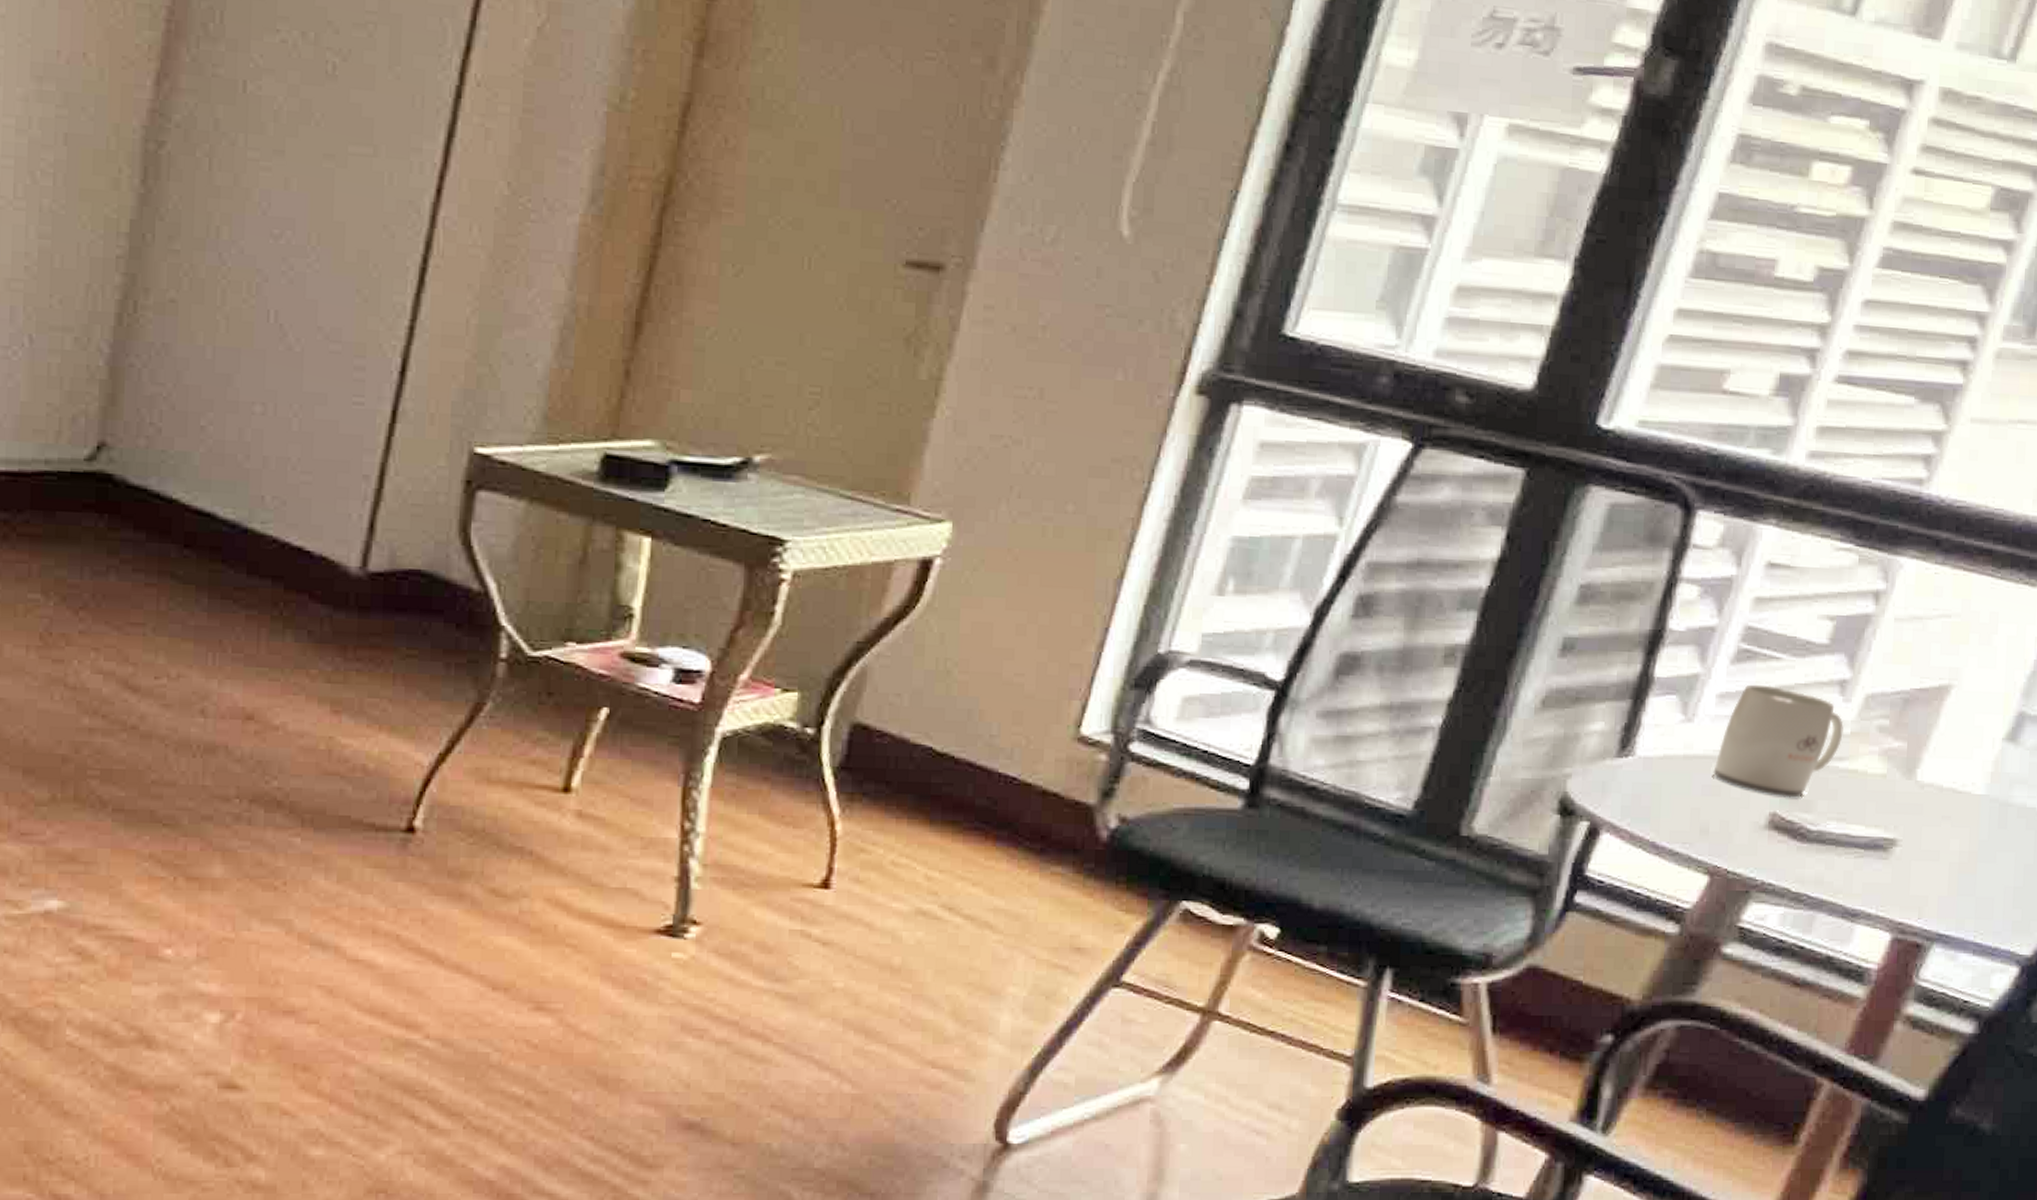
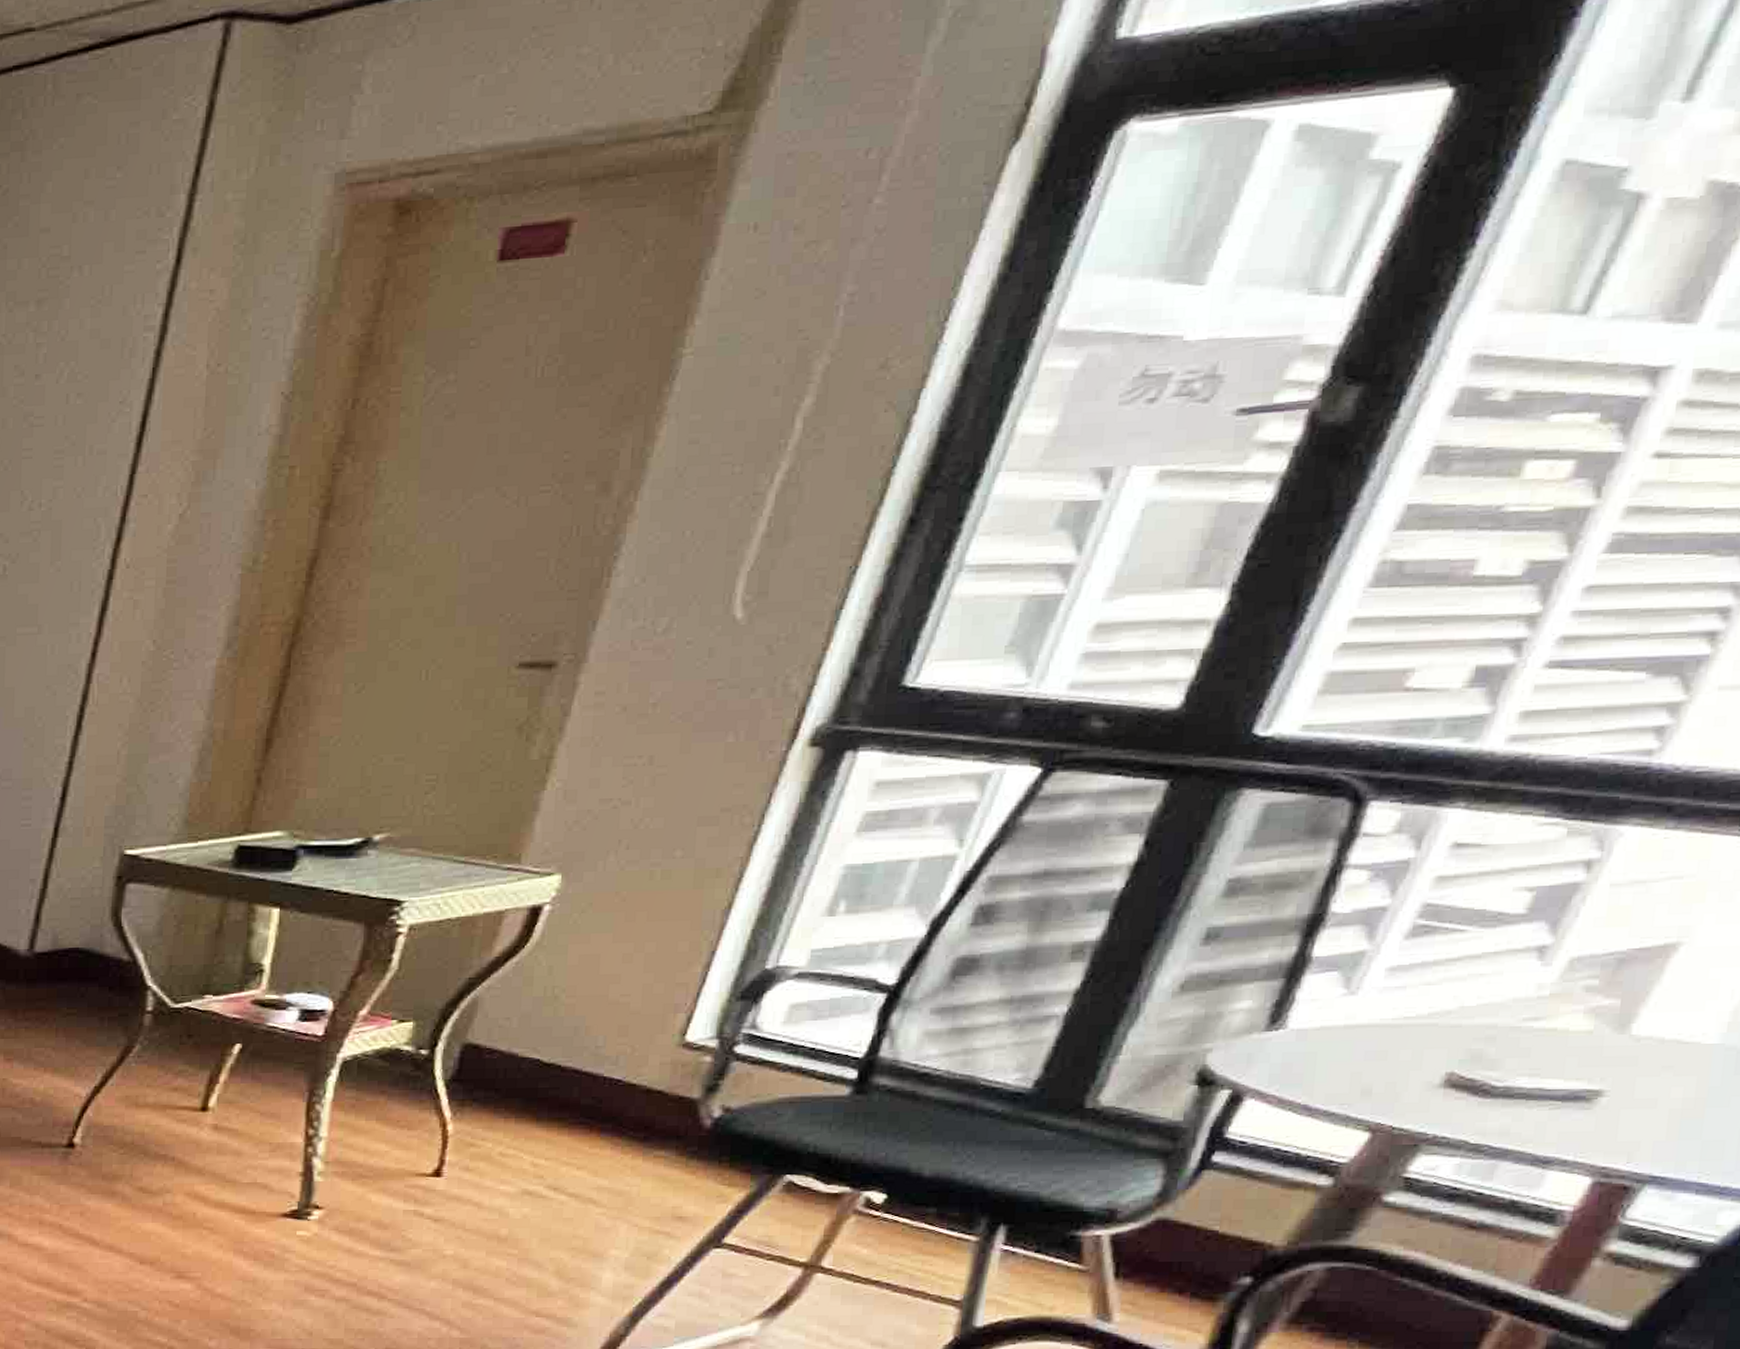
mug: present [1713,684,1843,798] -> none [1379,956,1541,1058]

